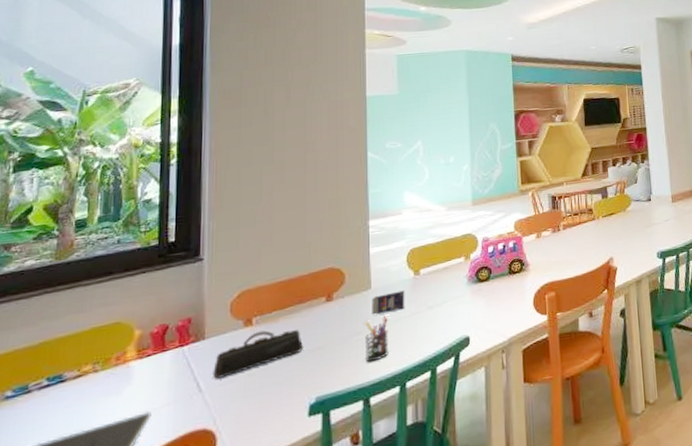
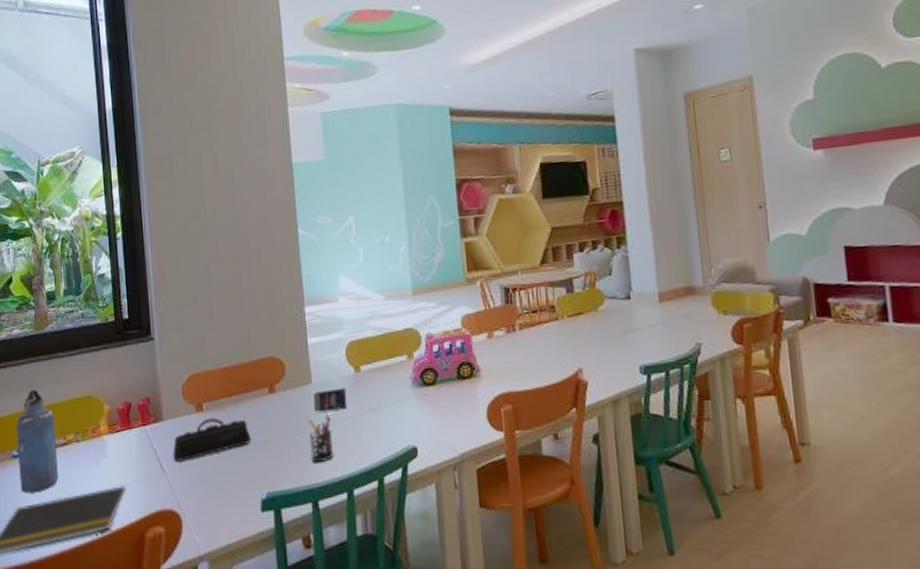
water bottle: none [10,321,69,437] -> present [16,389,58,493]

